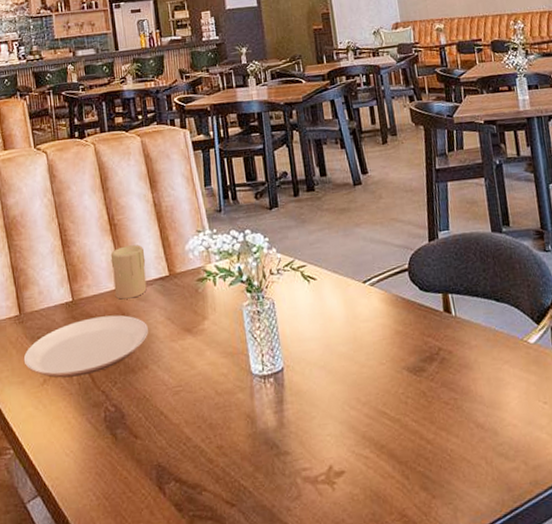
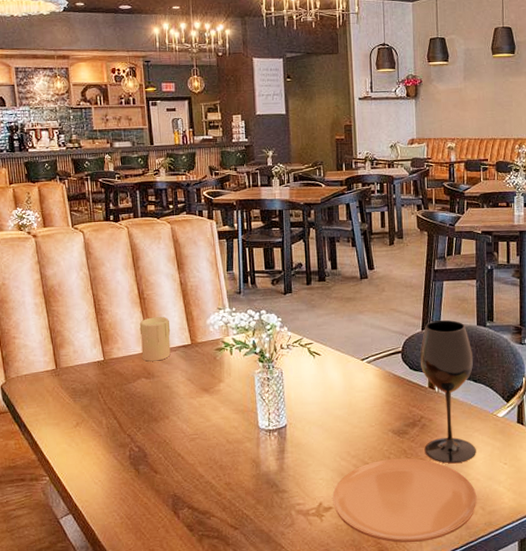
plate: present [23,315,149,378] -> none [59,374,171,422]
plate: none [344,402,518,514] -> present [332,458,477,543]
wineglass: none [429,227,509,406] -> present [419,319,476,463]

